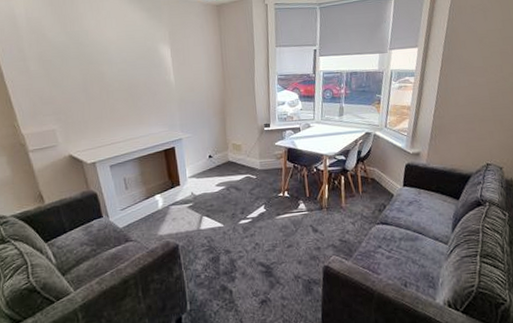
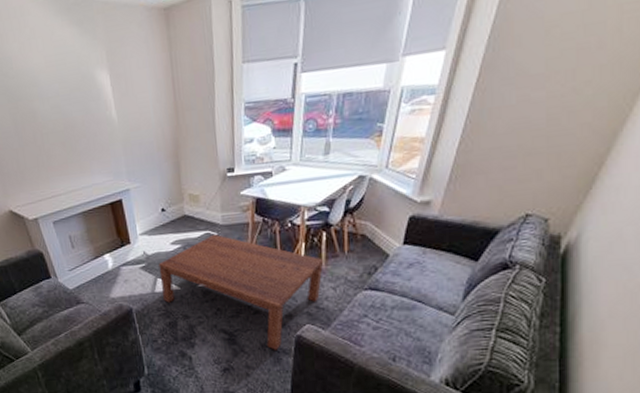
coffee table: none [204,177,344,281] -> present [158,234,324,350]

